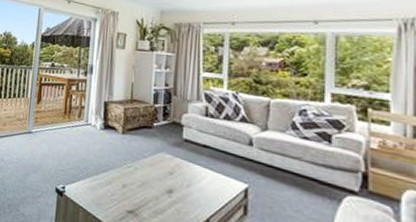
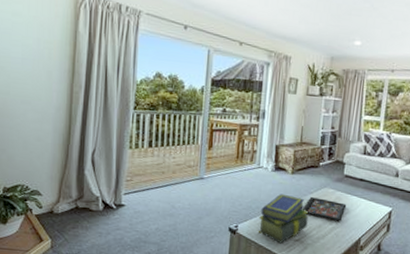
stack of books: none [86,155,143,214] -> present [258,193,308,244]
decorative tray: none [135,161,189,195] -> present [302,196,347,222]

